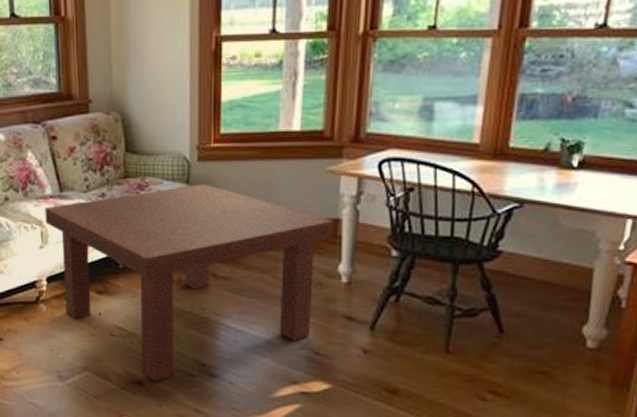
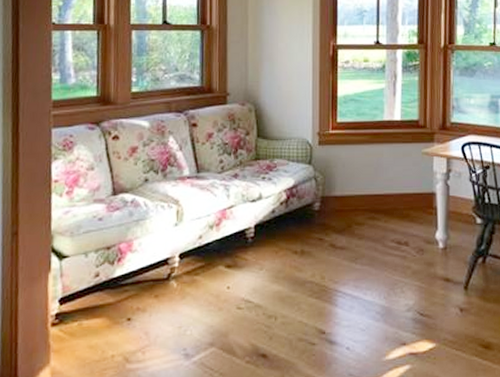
coffee table: present [45,184,335,382] -> none [181,164,431,353]

